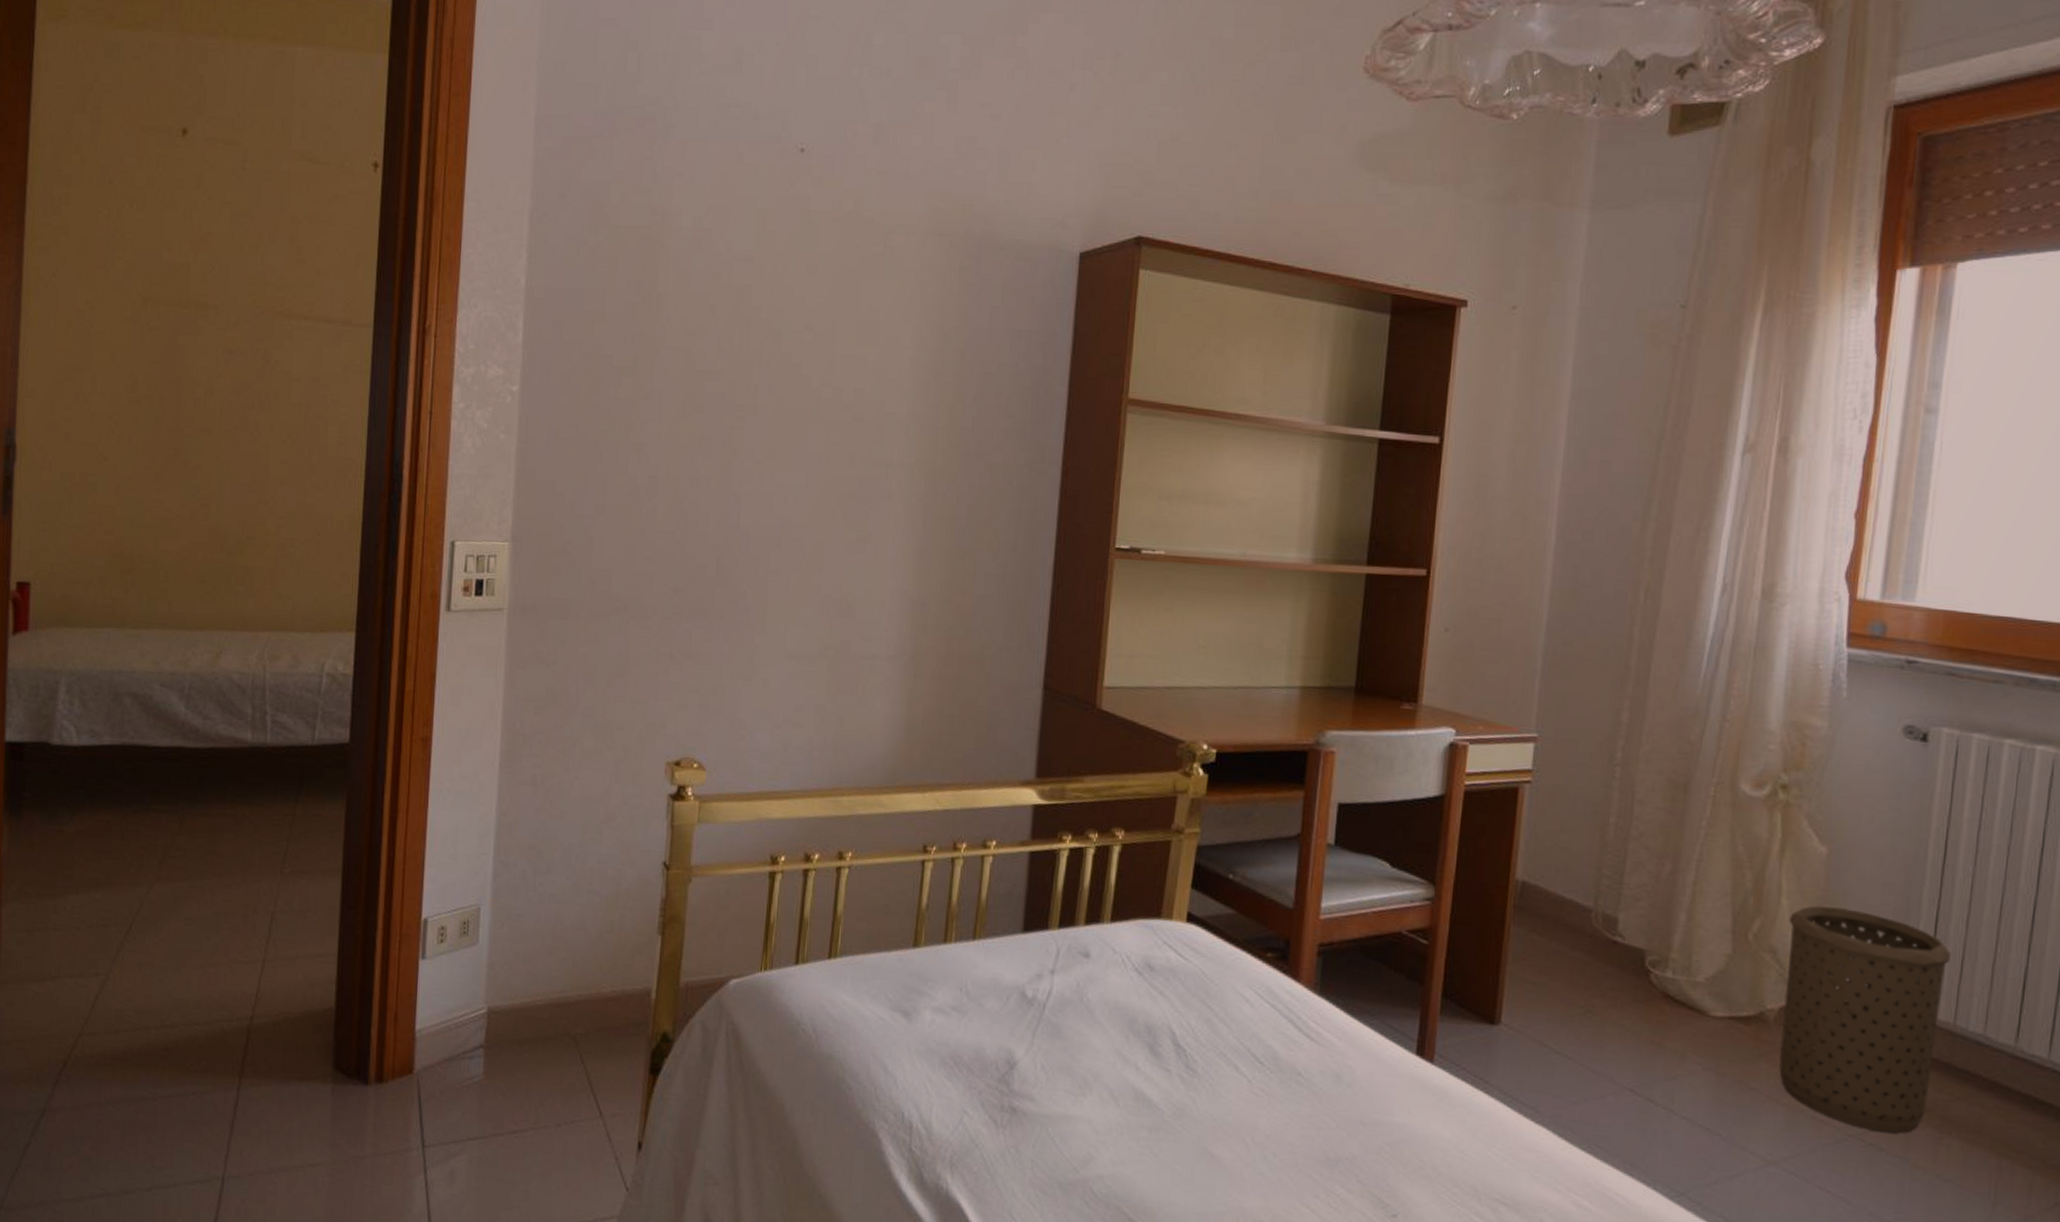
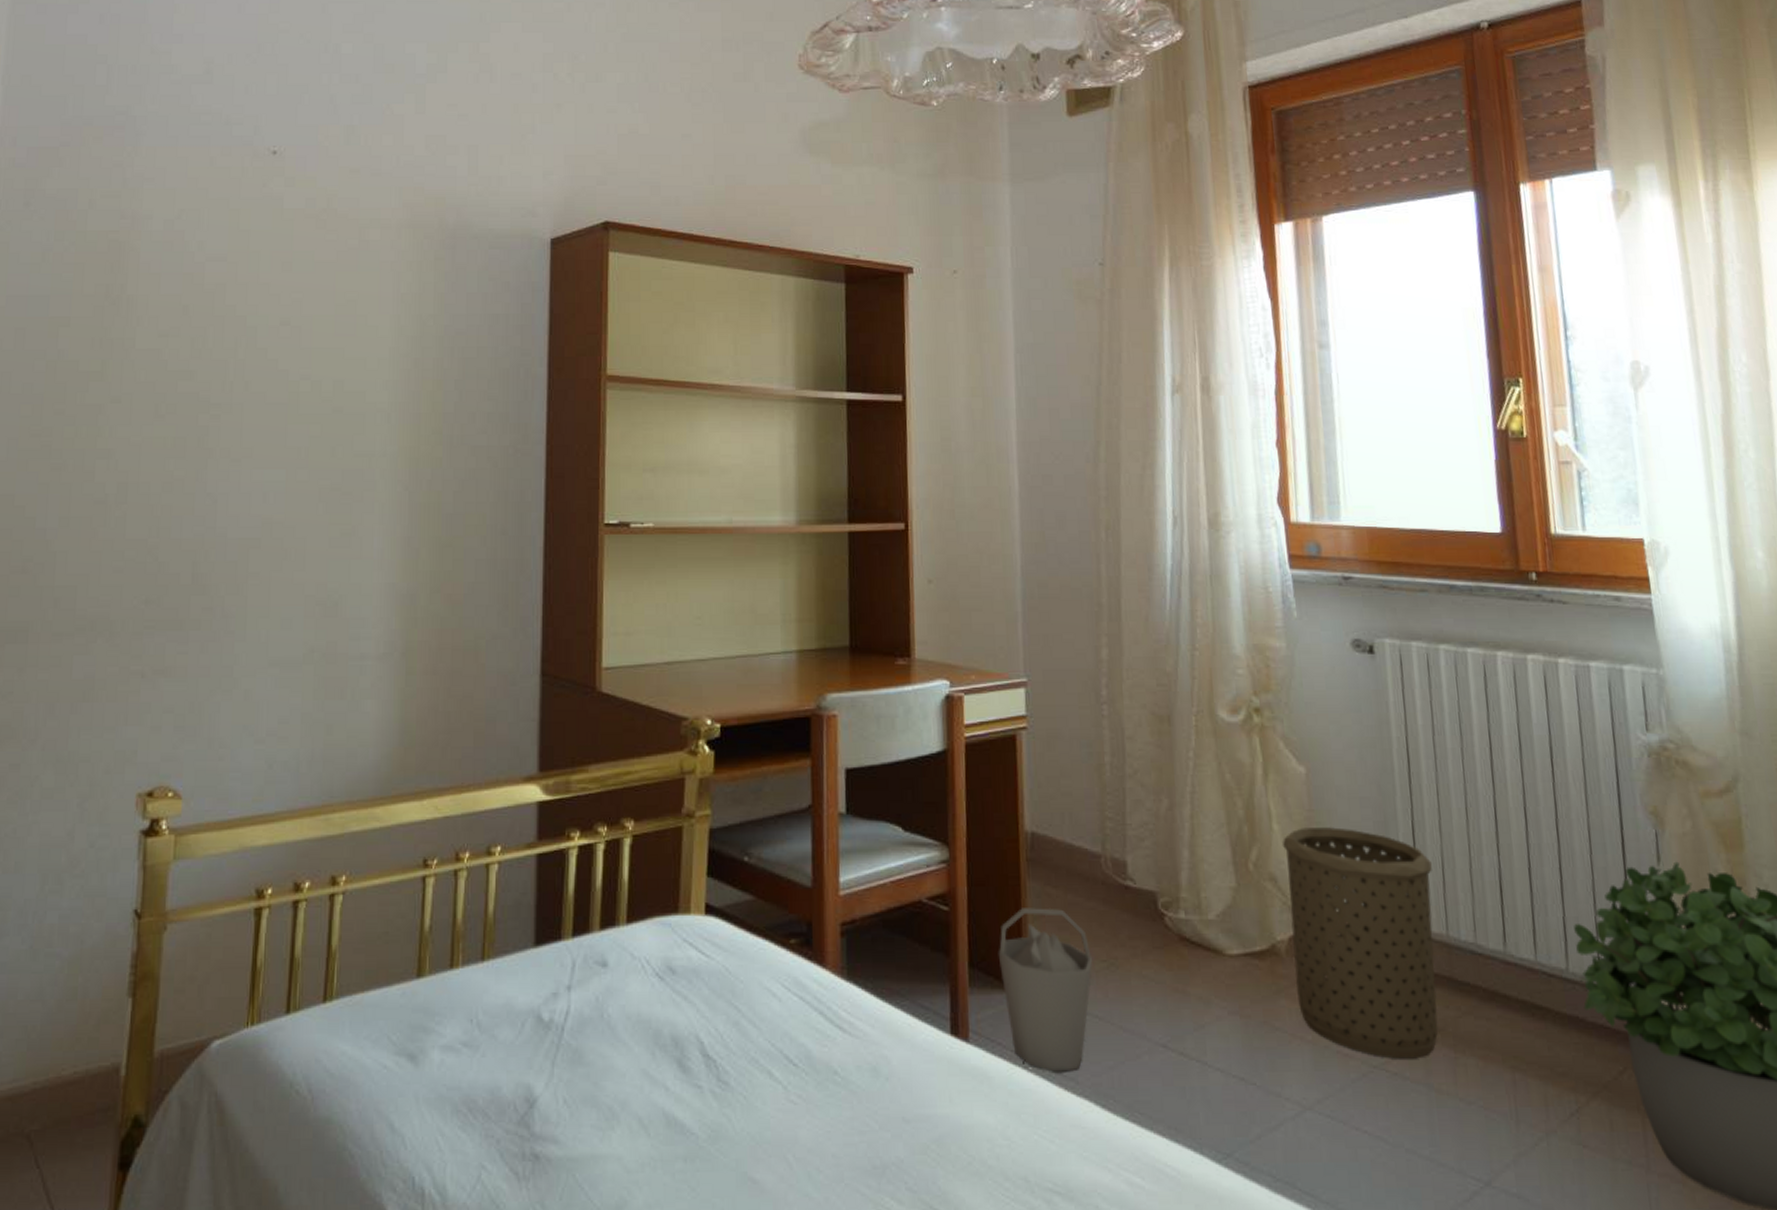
trash bin: none [1472,950,1570,1102] -> present [998,908,1093,1072]

